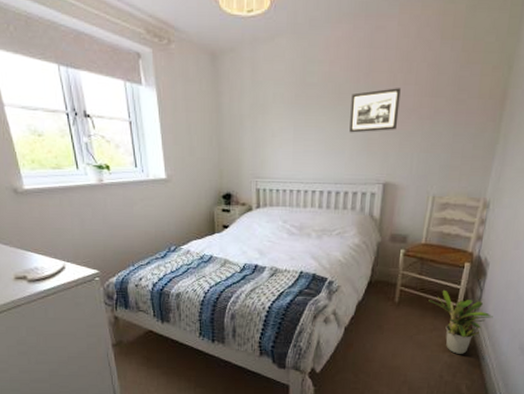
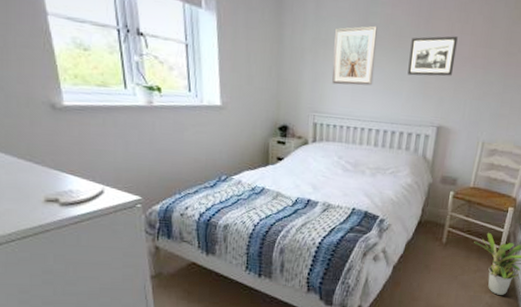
picture frame: none [272,85,316,149] -> present [332,26,378,86]

